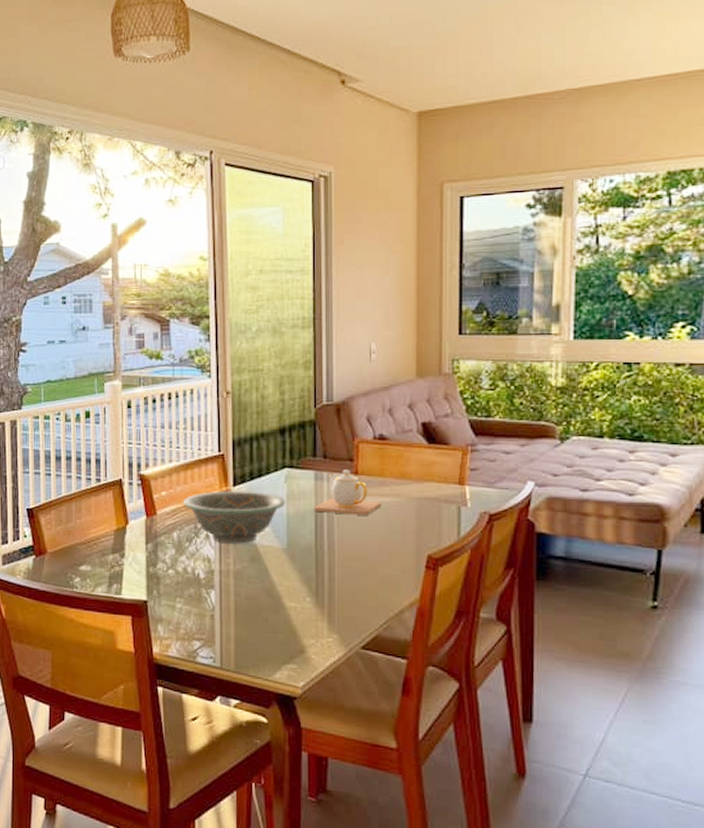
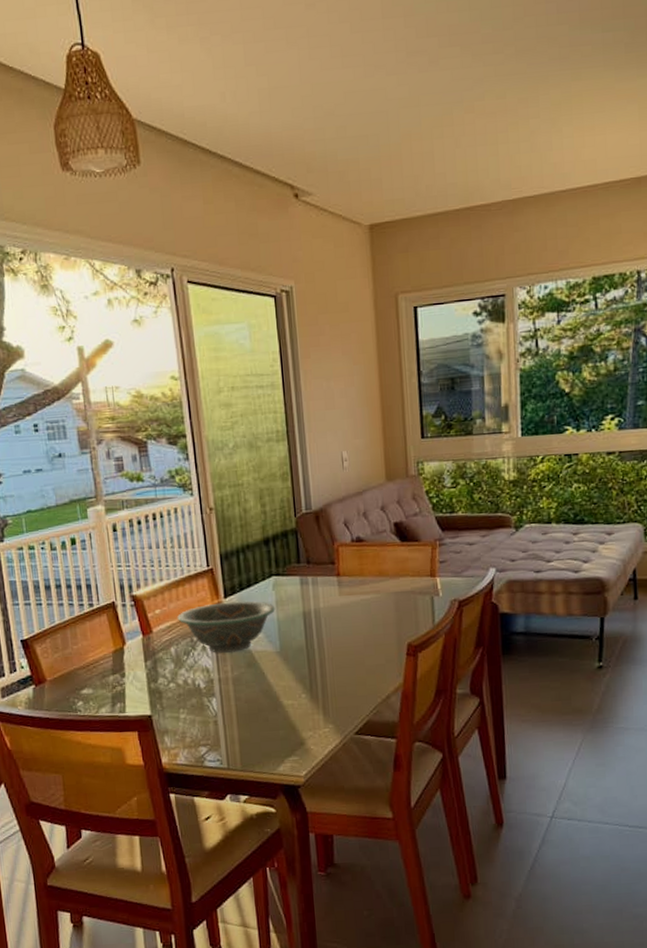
teapot: present [314,470,381,515] -> none [302,572,363,615]

